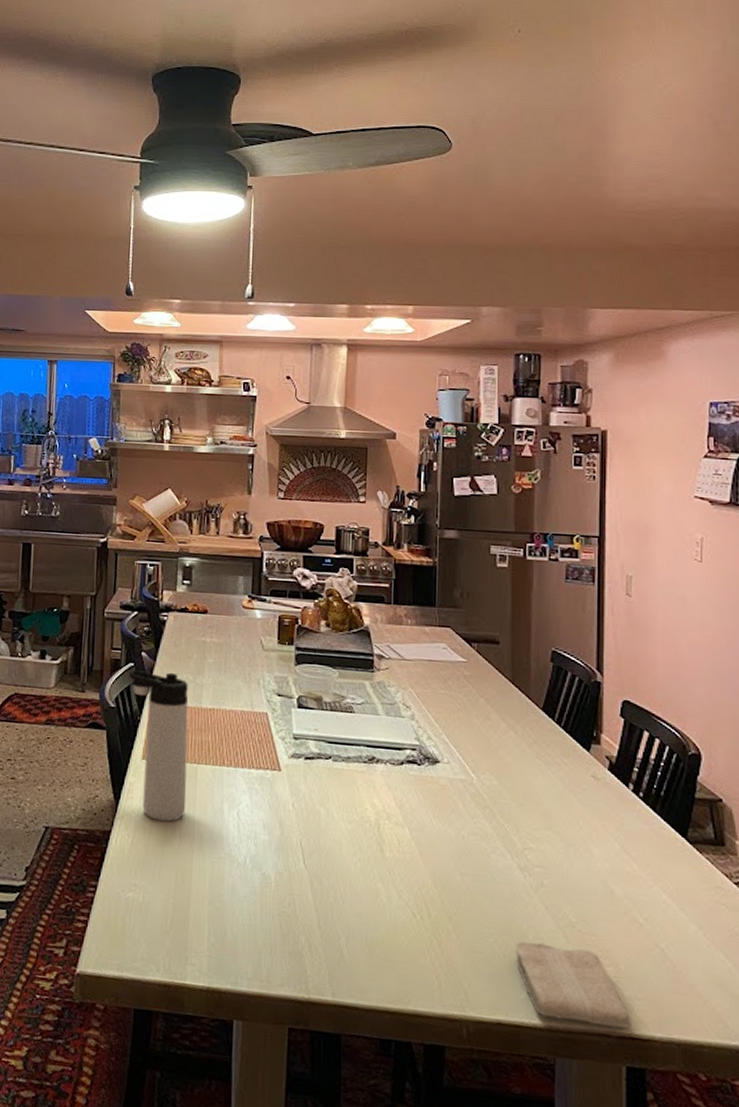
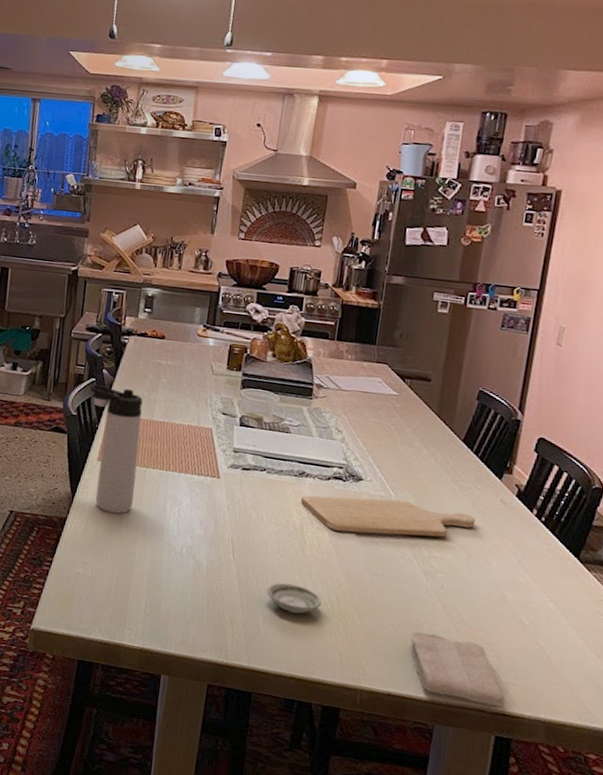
saucer: none [345,892,410,930] -> present [266,582,322,614]
chopping board: none [373,783,568,826] -> present [300,495,476,537]

